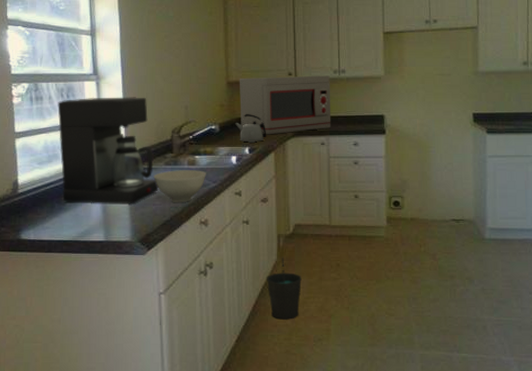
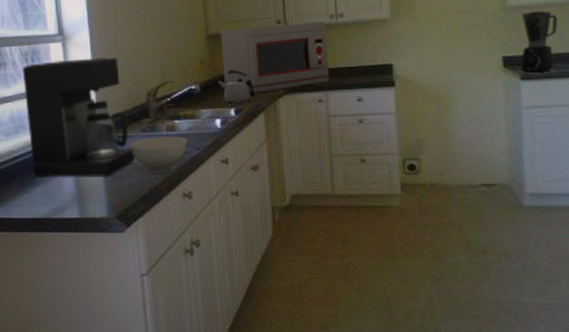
bucket: present [266,258,302,320] -> none [261,233,303,304]
blender: none [487,77,518,129] -> present [521,10,558,74]

